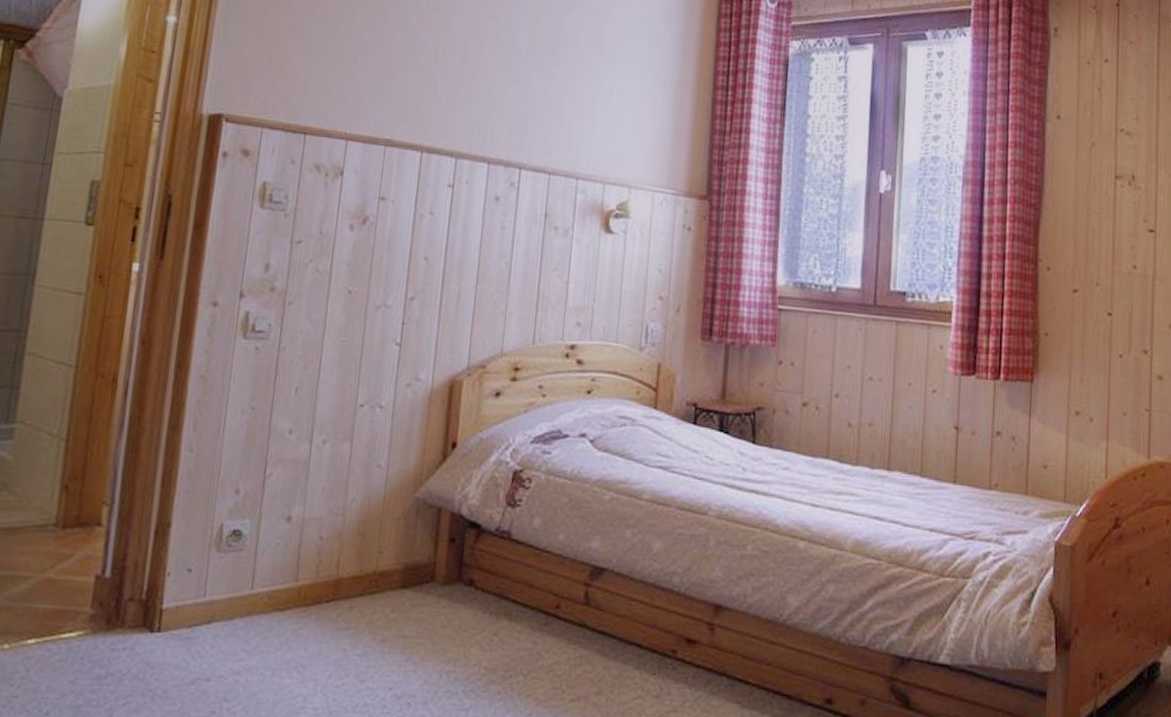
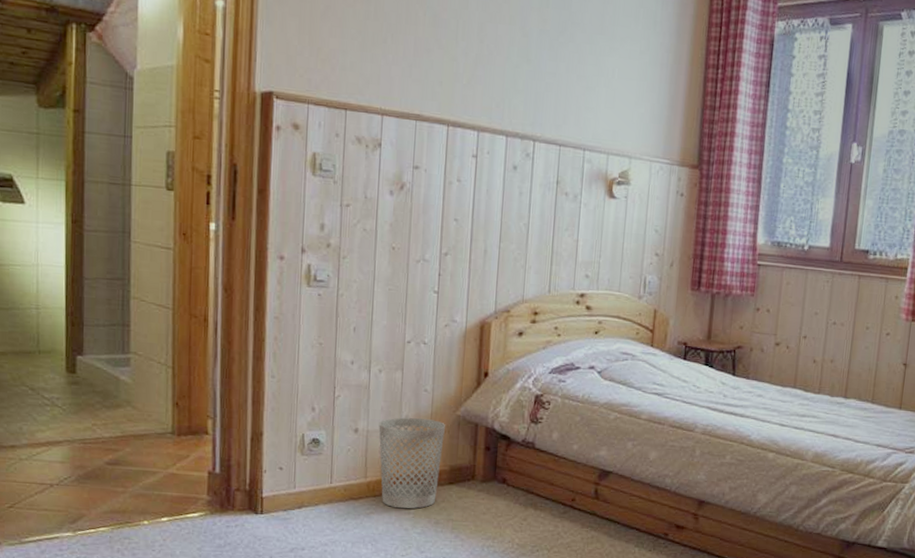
wastebasket: none [315,501,401,622] -> present [378,417,445,509]

